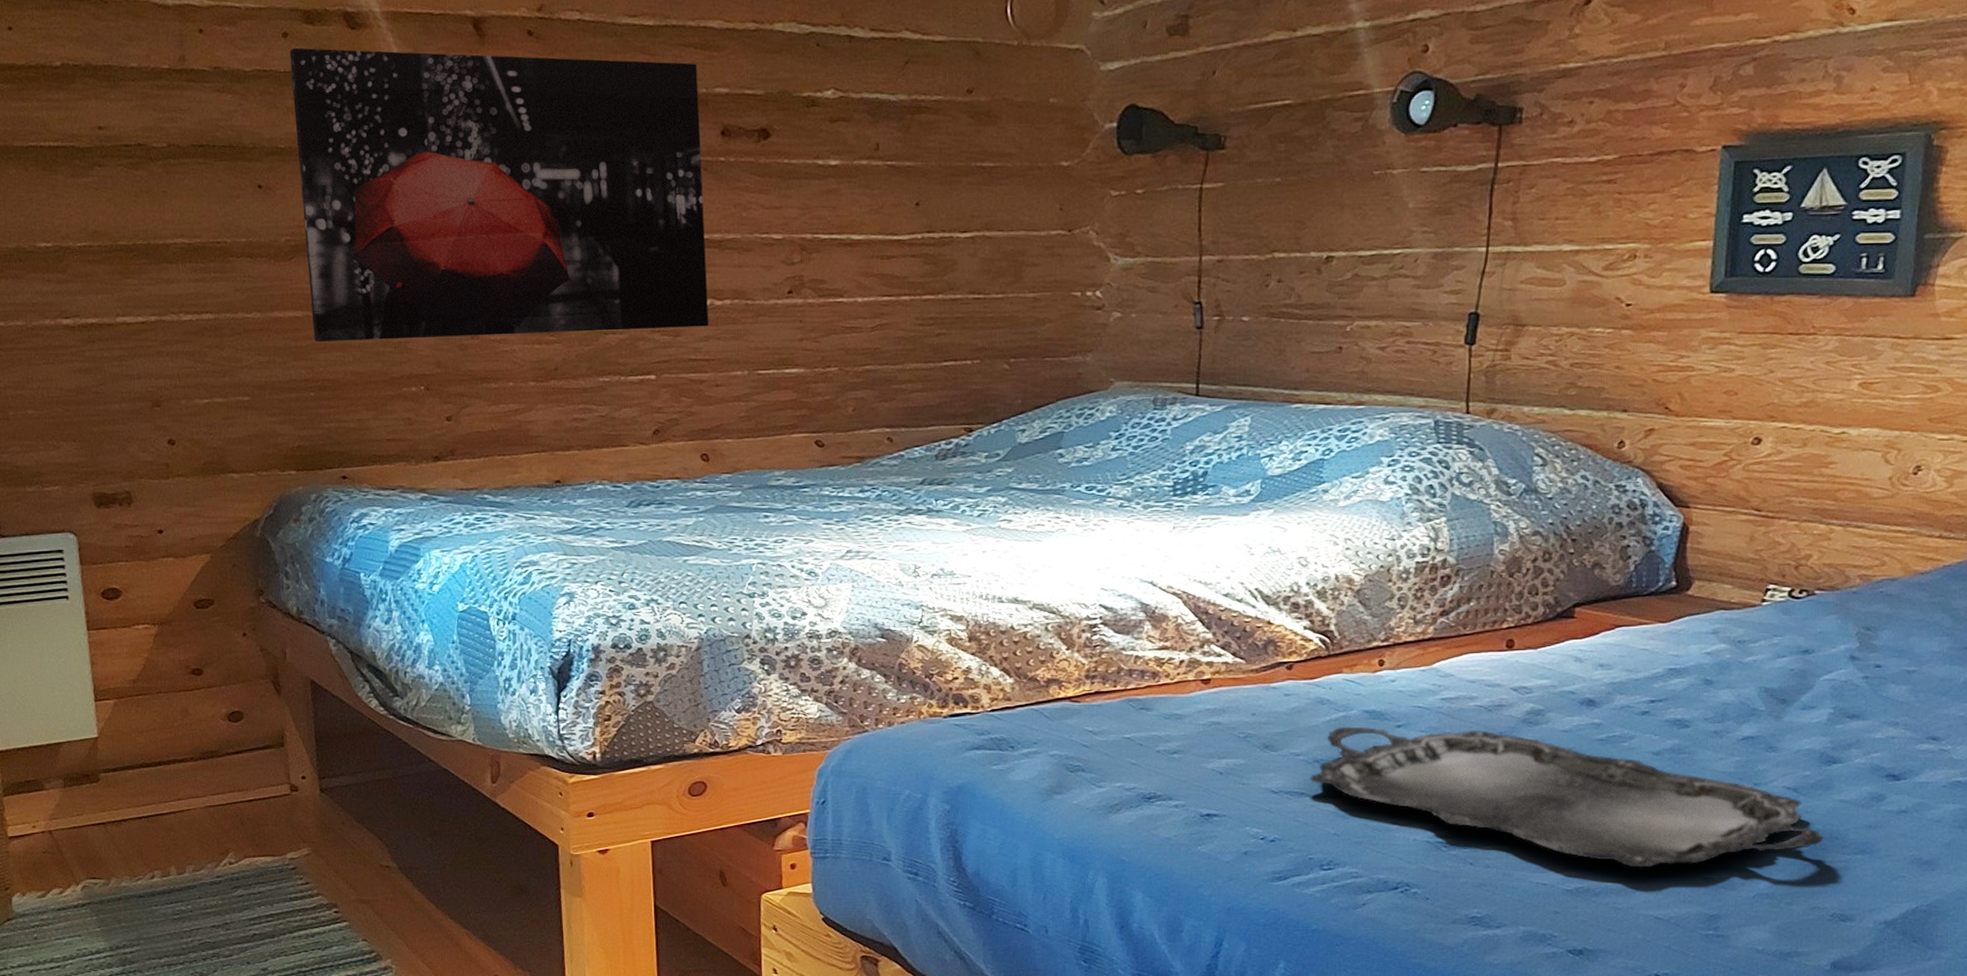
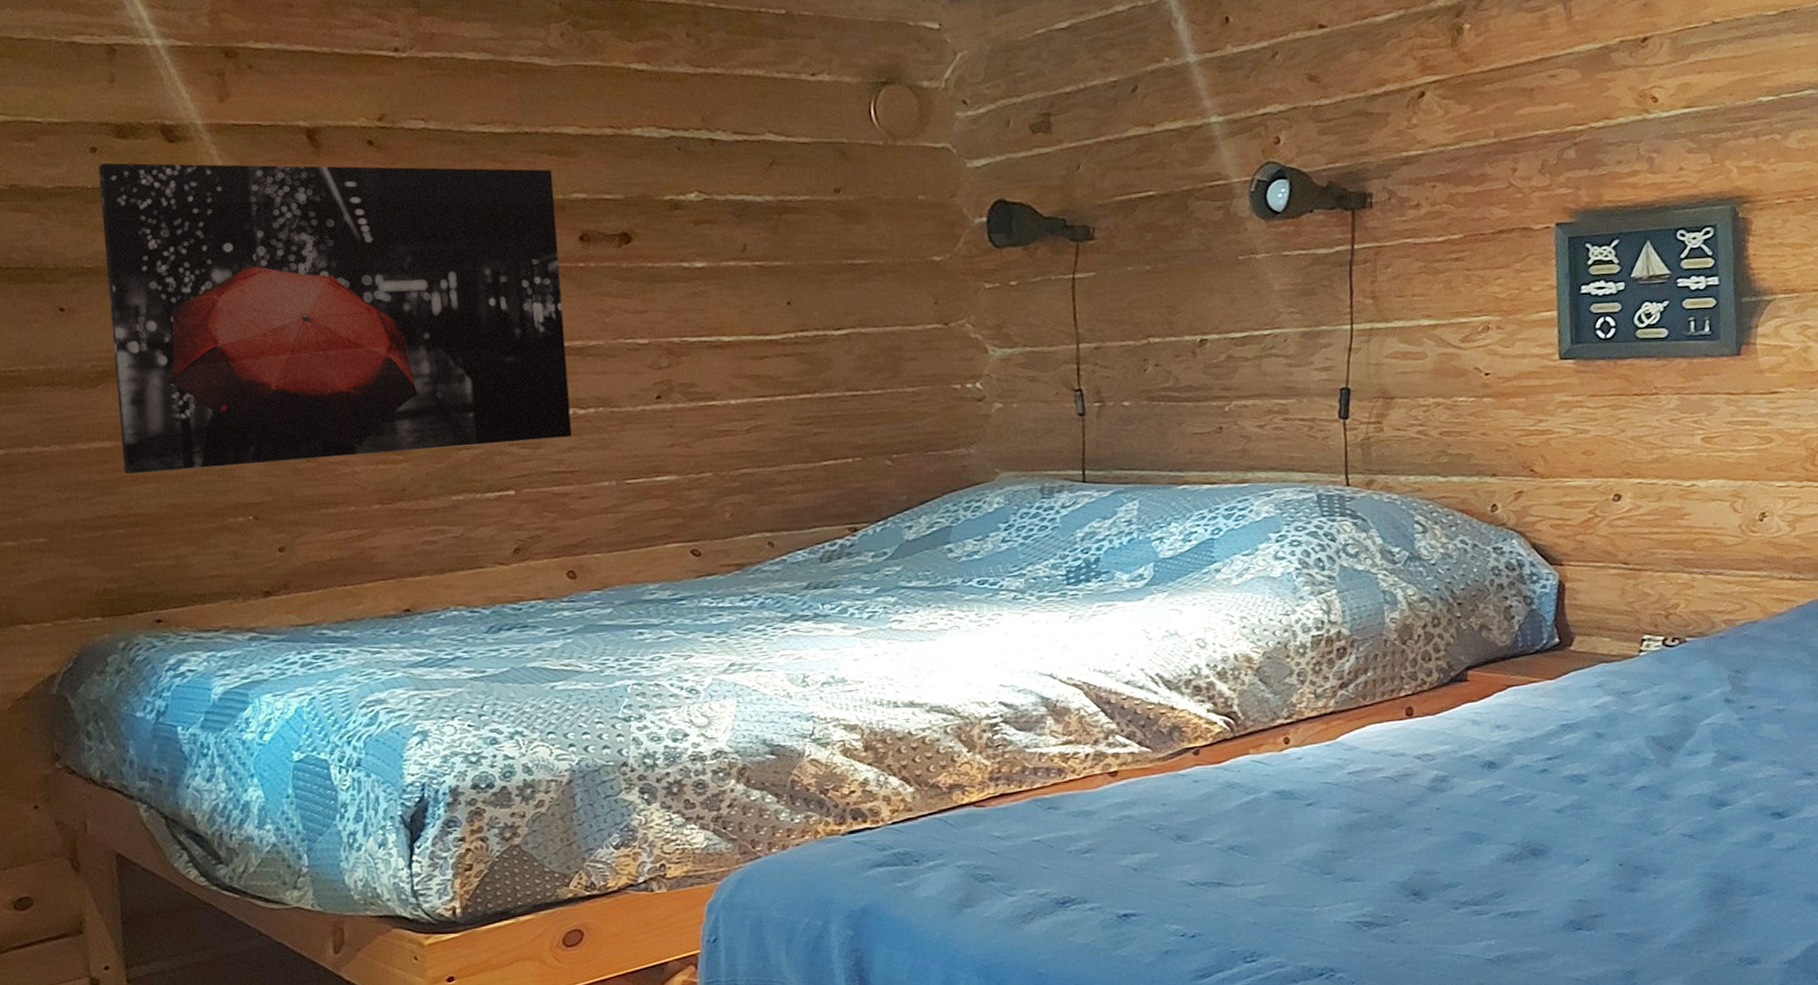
serving tray: present [1310,726,1824,868] -> none [1226,801,1723,930]

